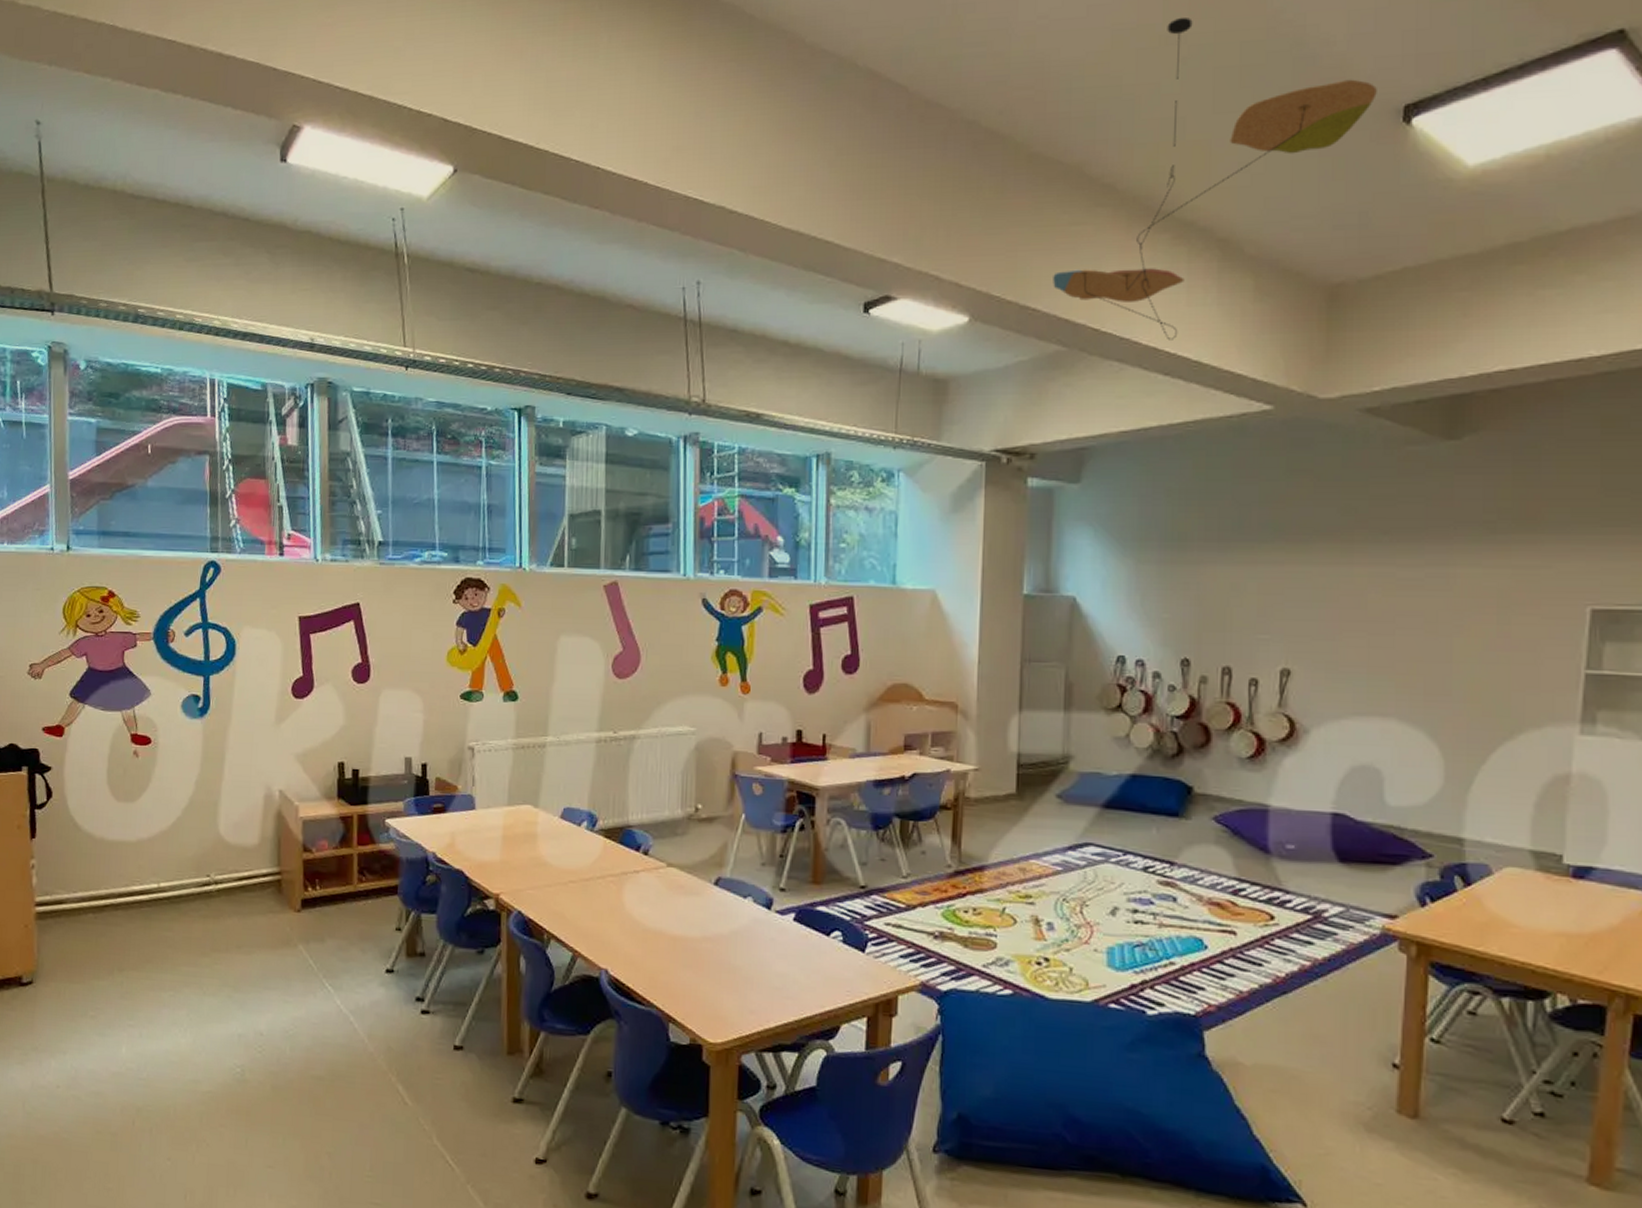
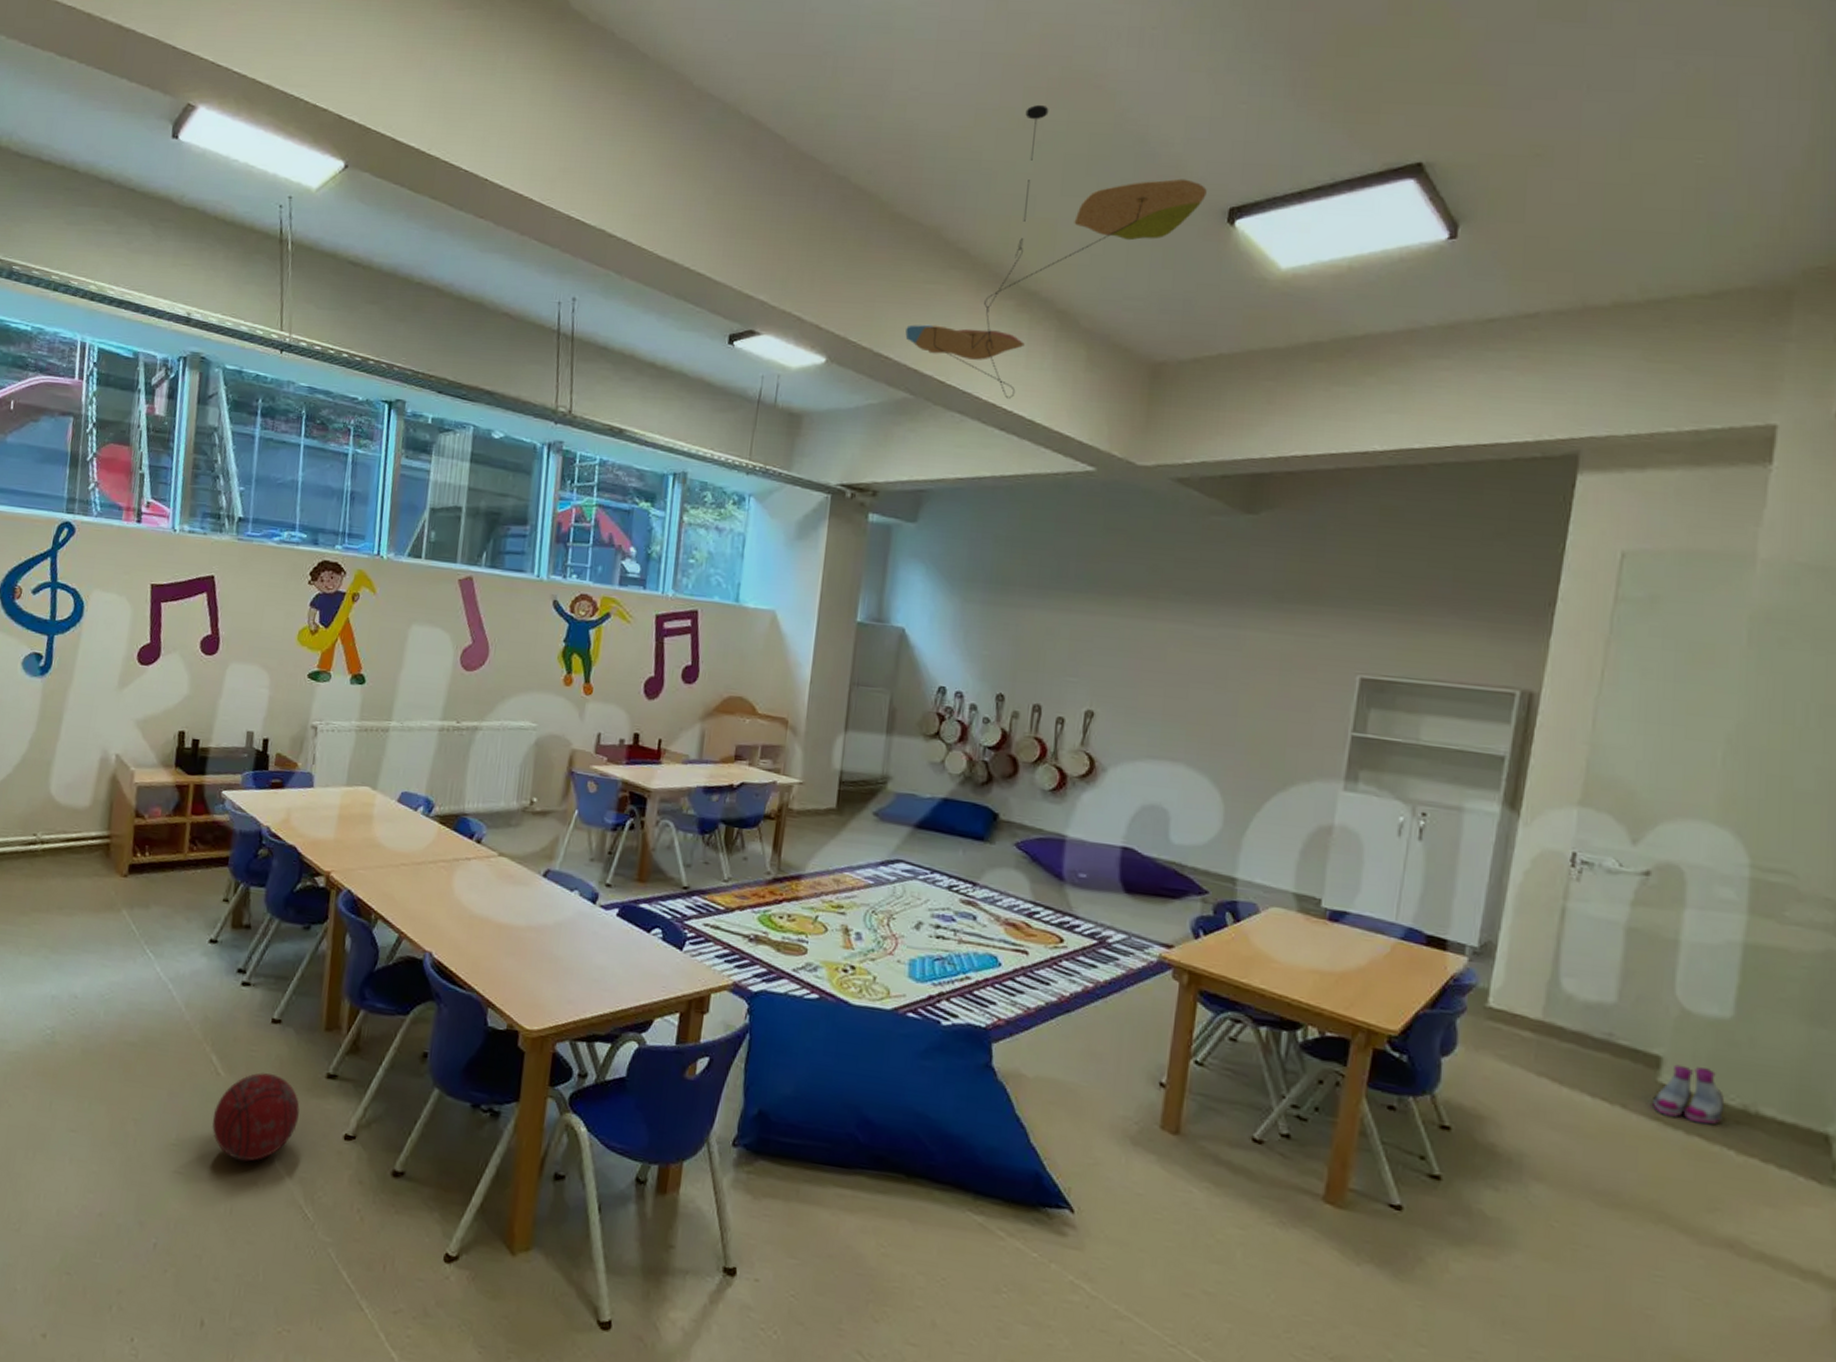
ball: none [403,1100,489,1191] -> present [212,1073,300,1162]

